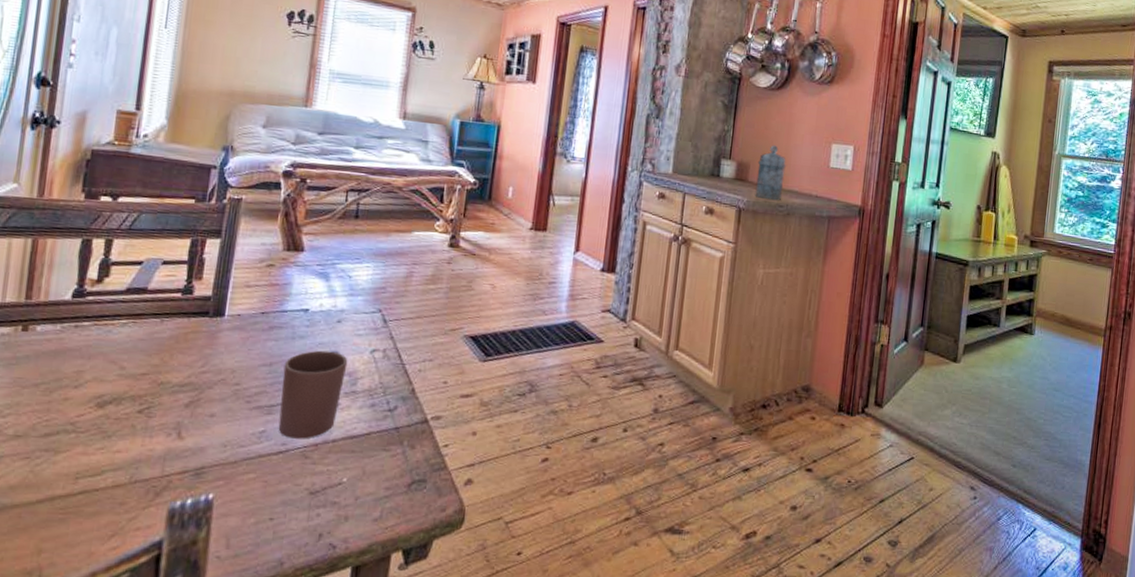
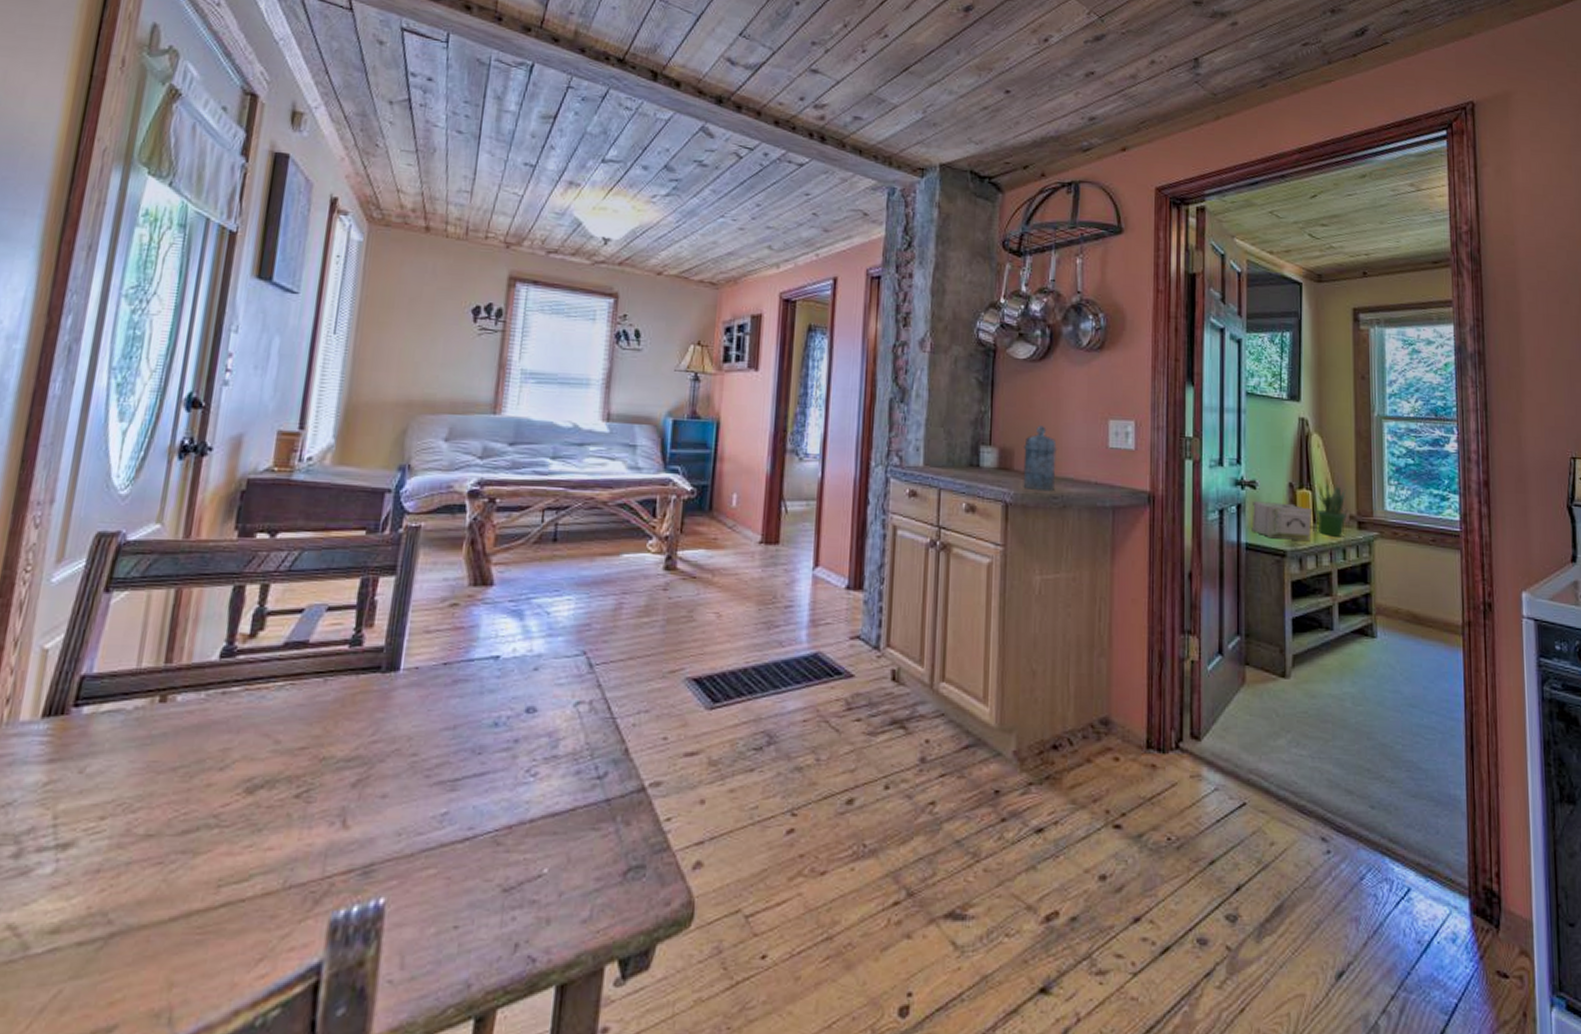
mug: present [278,350,348,439] -> none [464,706,547,821]
decorative box: none [942,219,995,254] -> present [1251,501,1313,540]
planter: none [996,208,1024,253] -> present [1317,484,1347,538]

